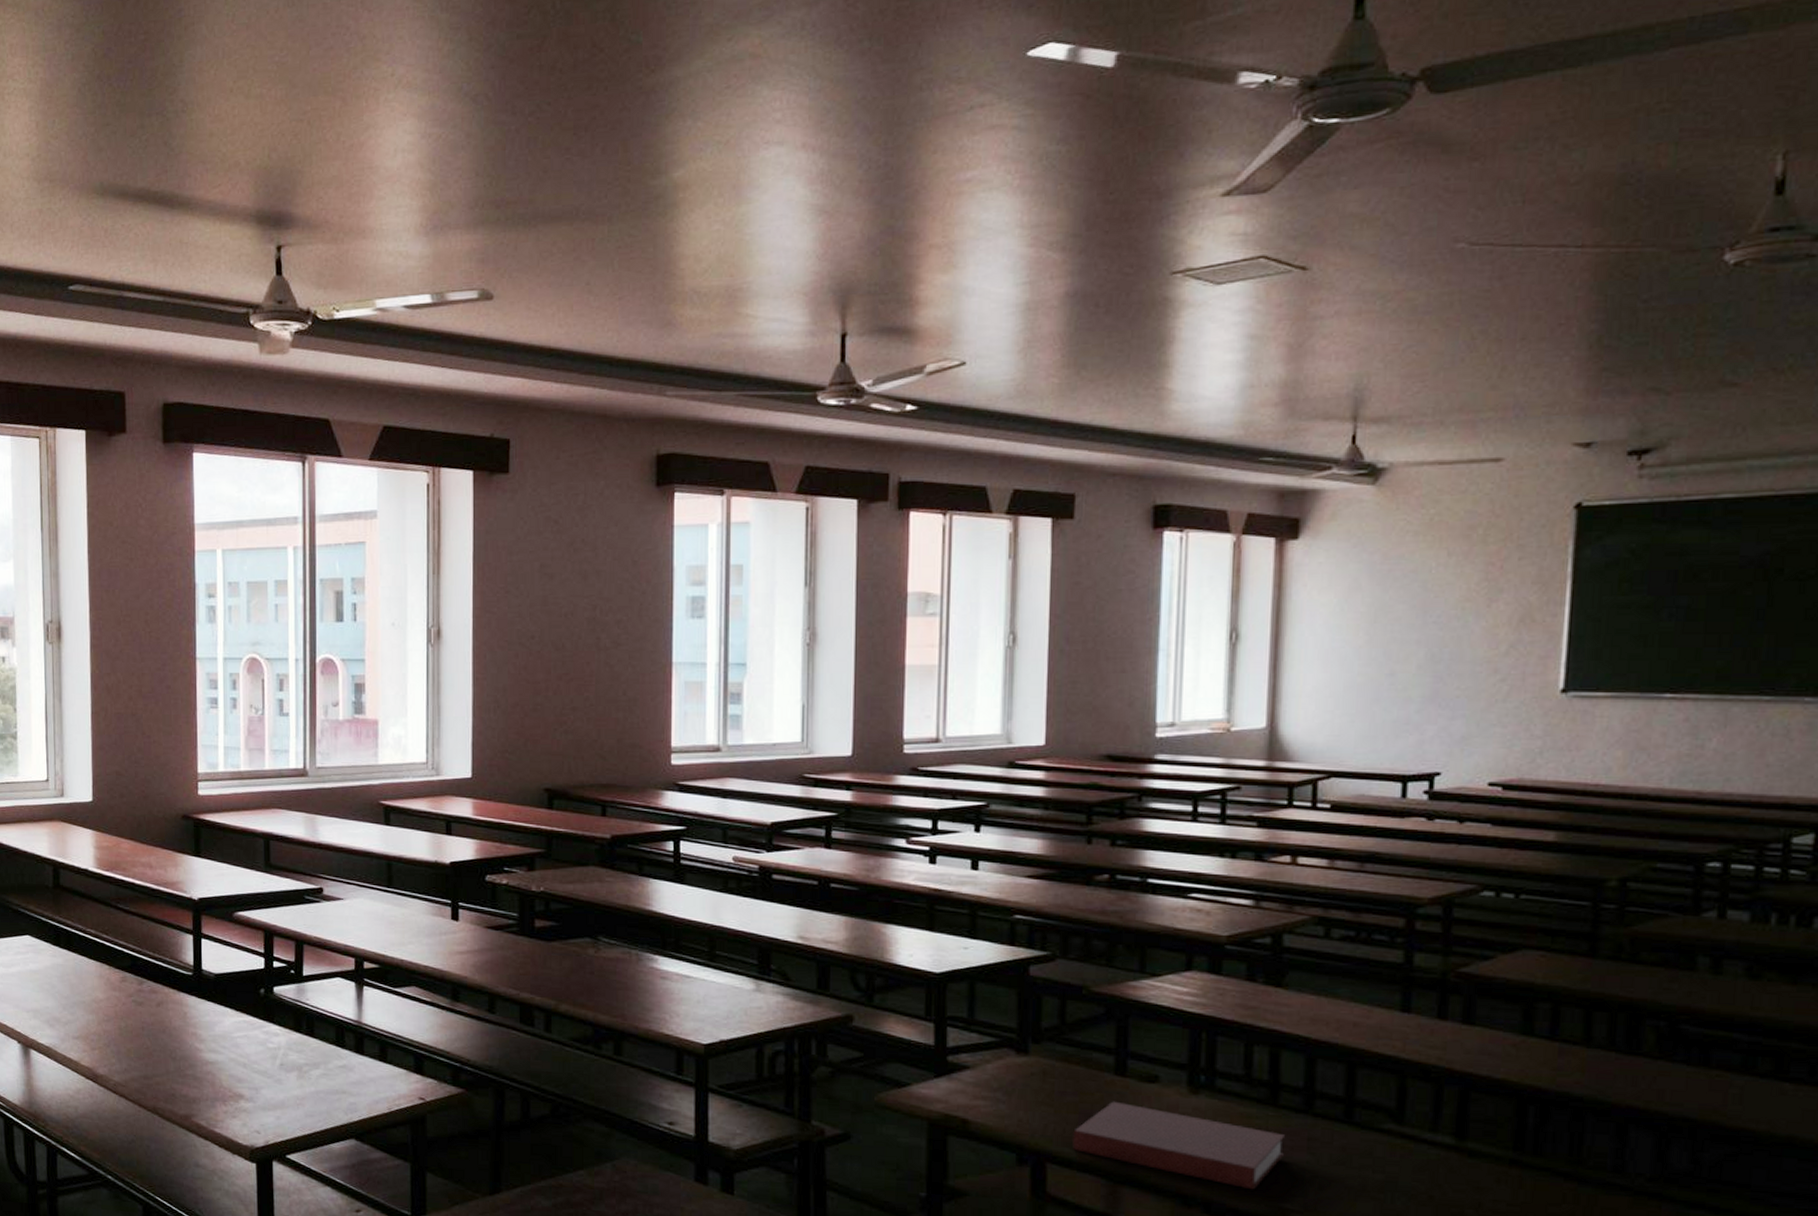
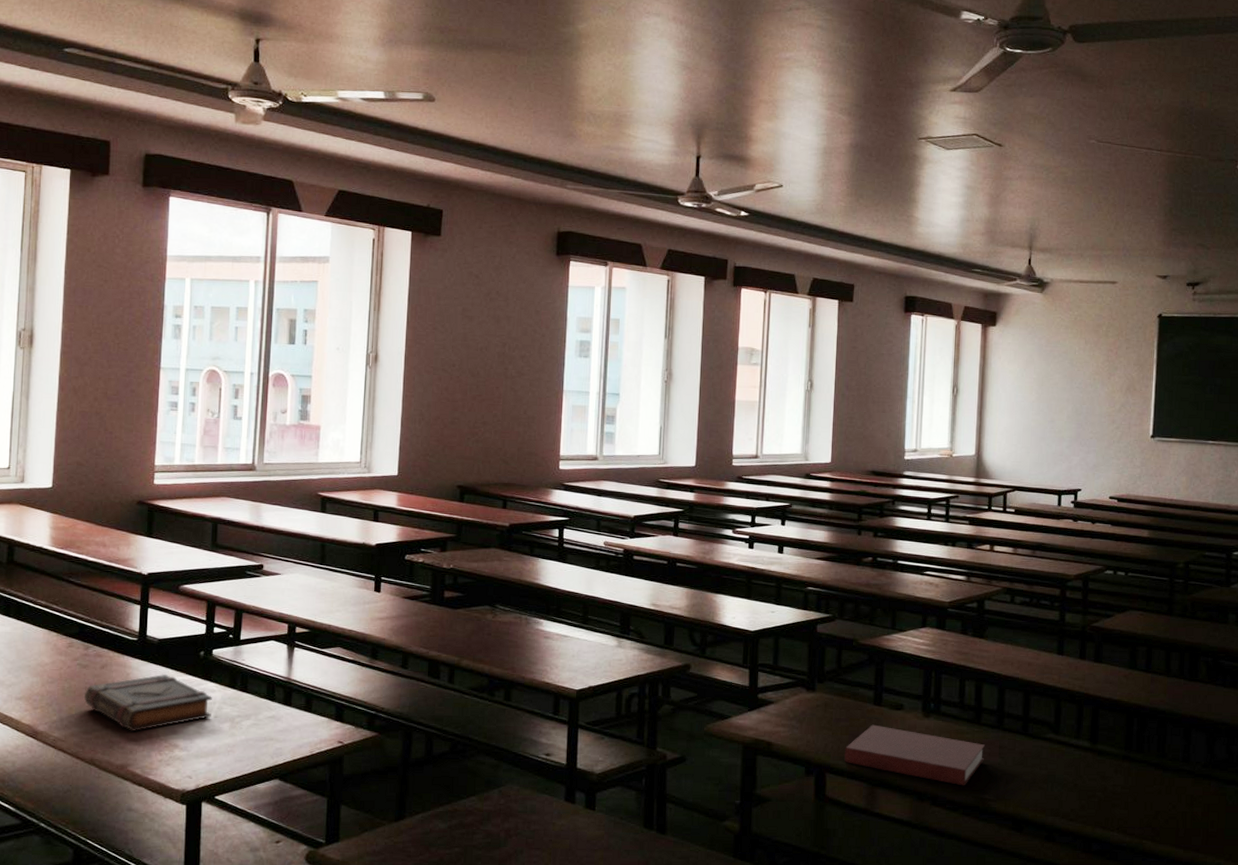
book: none [141,1013,277,1078] -> present [84,673,212,731]

